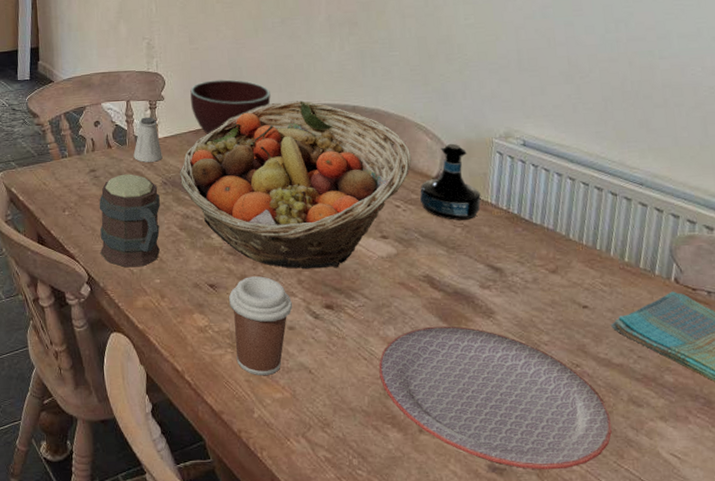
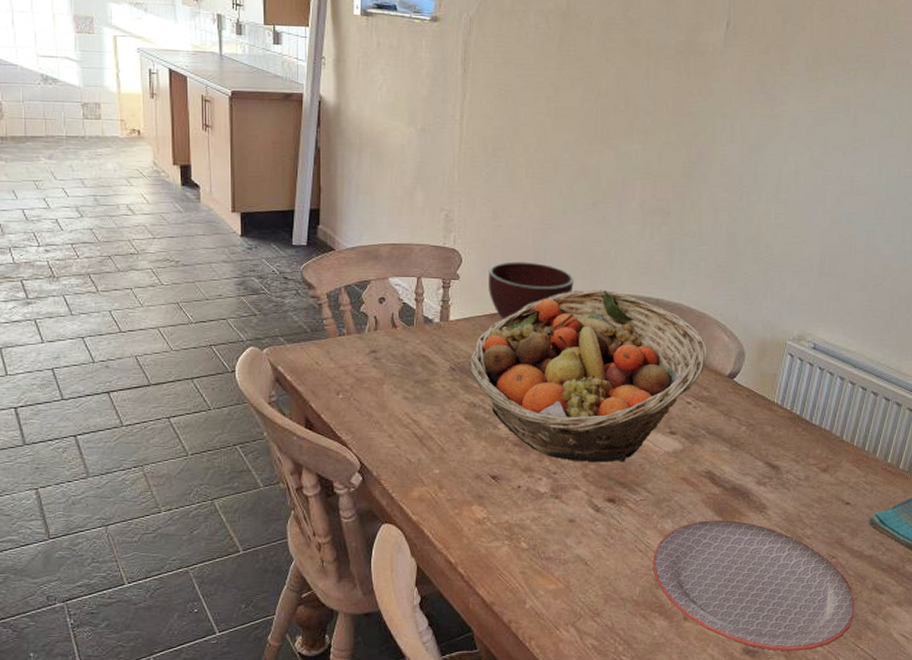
mug: present [99,174,160,268] -> none [375,357,446,457]
saltshaker: present [133,117,163,162] -> none [421,296,453,346]
coffee cup: present [228,276,293,376] -> none [510,469,576,568]
tequila bottle: present [420,143,481,220] -> none [711,343,768,419]

